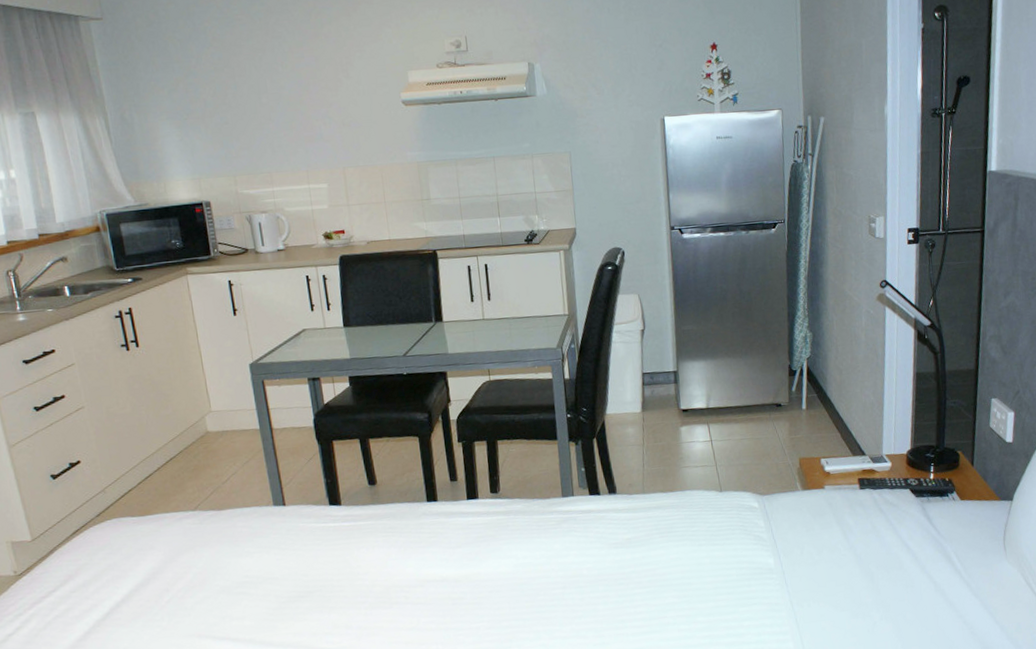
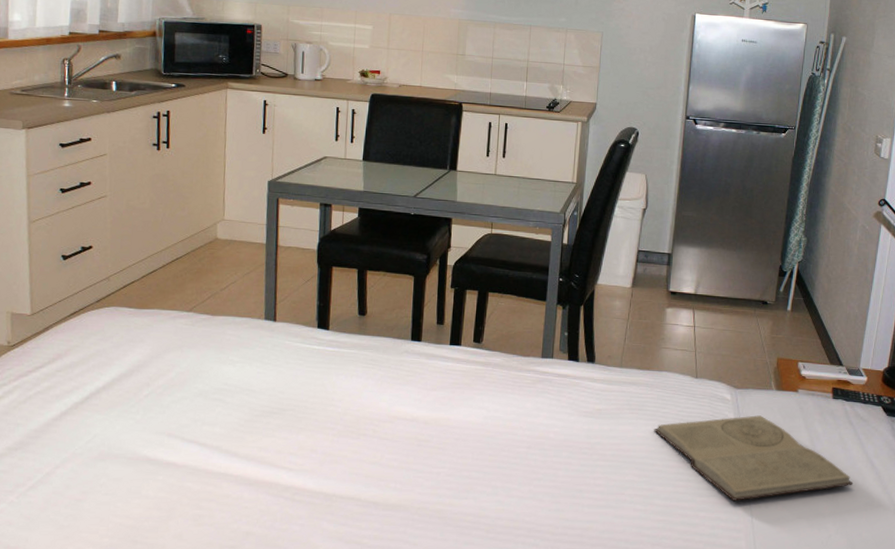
book: none [685,518,892,605] -> present [653,415,853,501]

